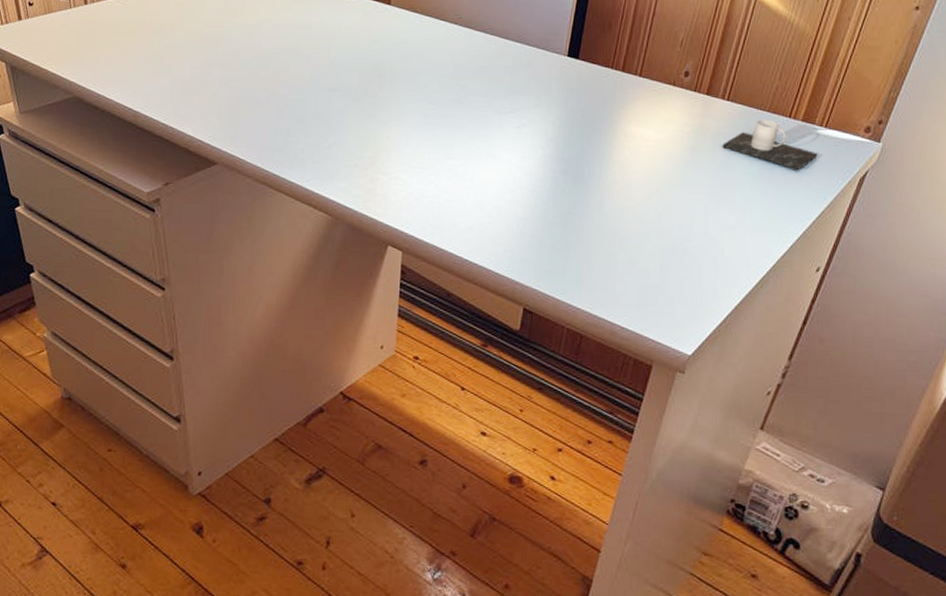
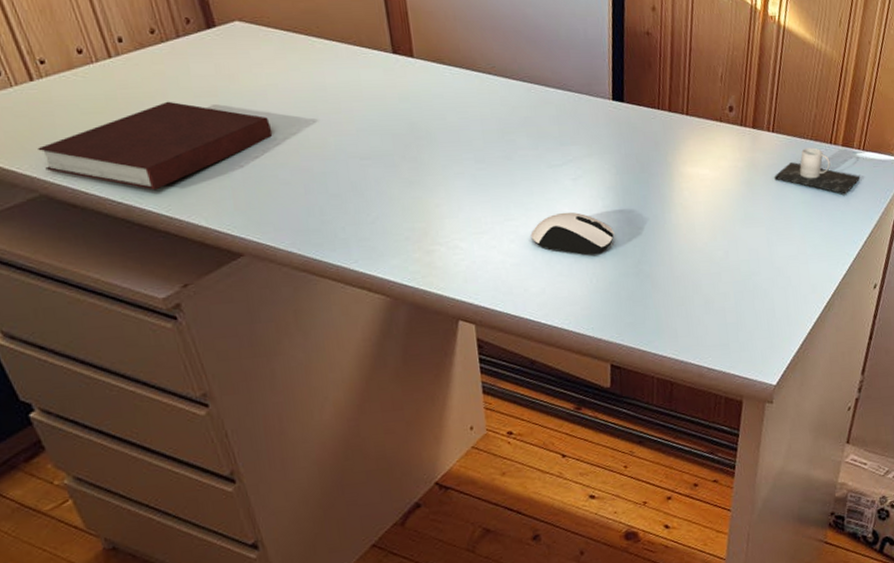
notebook: none [79,28,260,101] -> present [38,101,272,191]
computer mouse: none [468,157,549,201] -> present [530,212,615,255]

